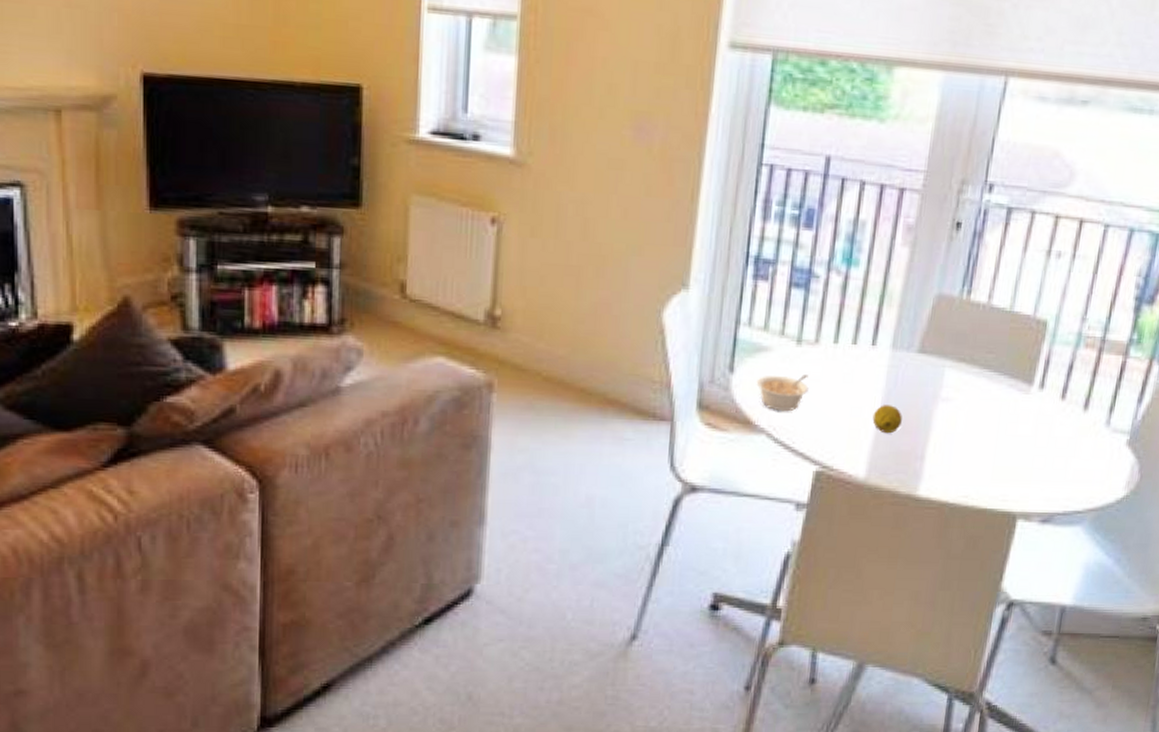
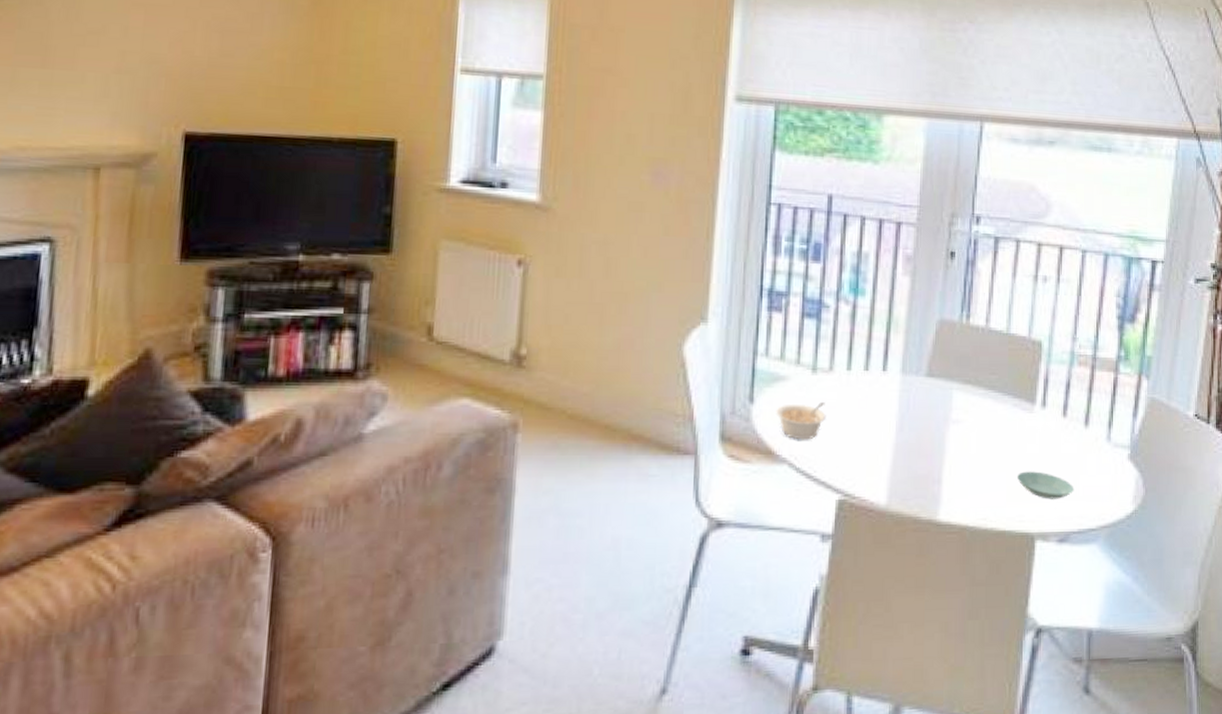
fruit: present [872,405,903,434] -> none [889,429,917,458]
saucer: none [1005,452,1065,481] -> present [1017,471,1075,499]

